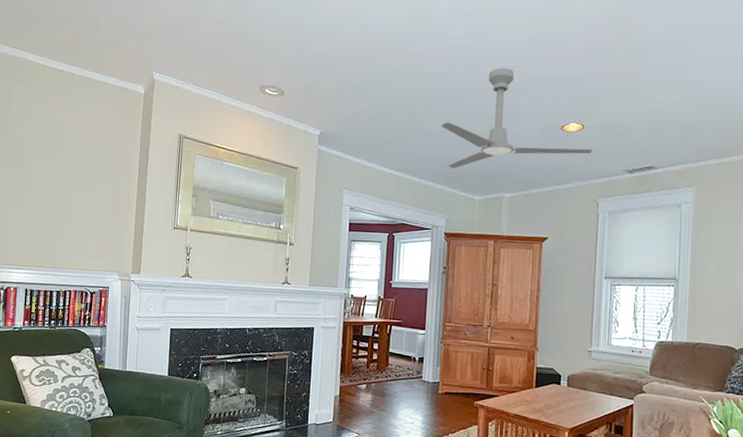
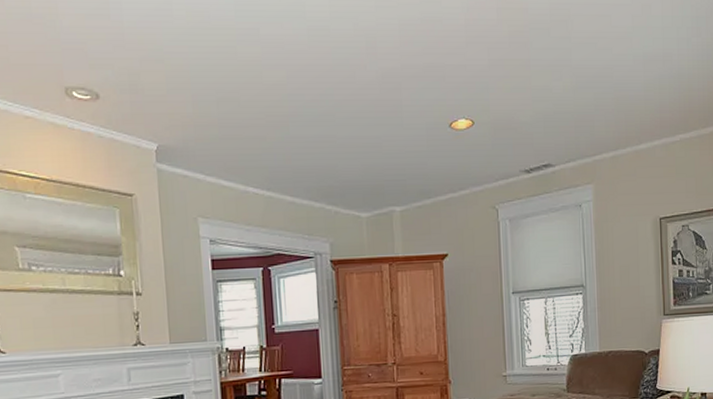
ceiling fan: present [441,68,594,169] -> none [310,55,488,183]

